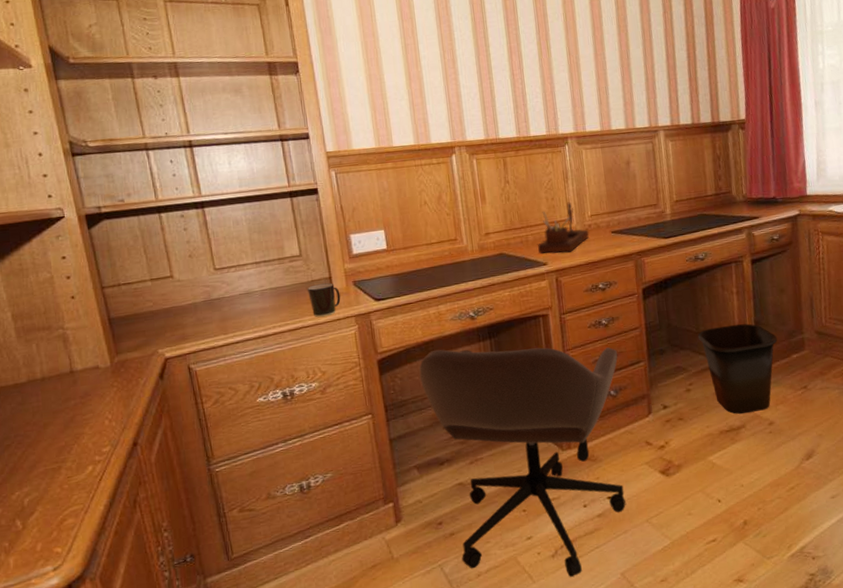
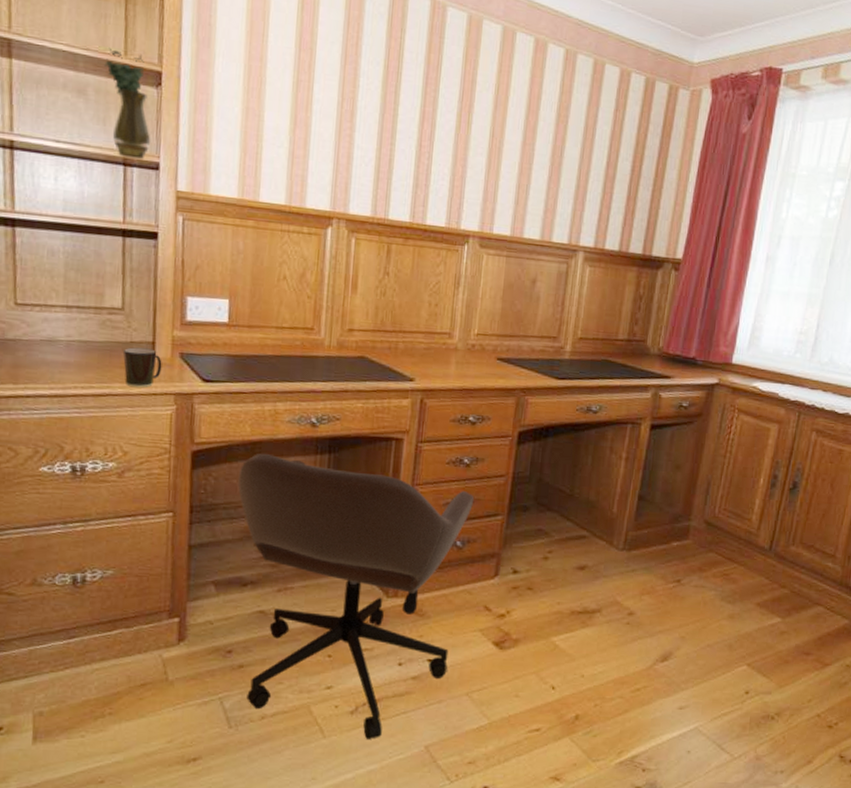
vase: none [252,51,299,135] -> present [104,47,151,160]
desk organizer: present [538,202,590,254] -> none [407,312,471,372]
waste bin: present [697,323,778,414] -> none [570,493,660,597]

